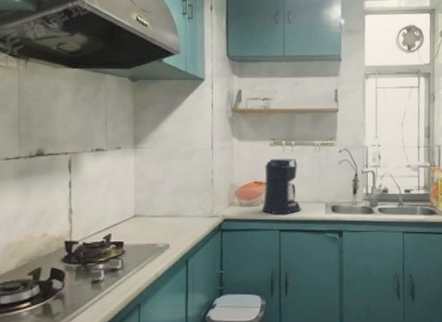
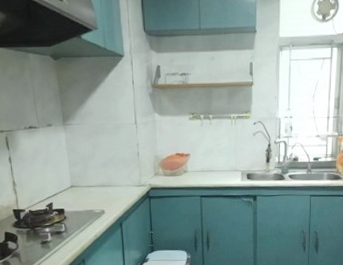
coffee maker: present [262,158,301,215] -> none [184,131,219,183]

